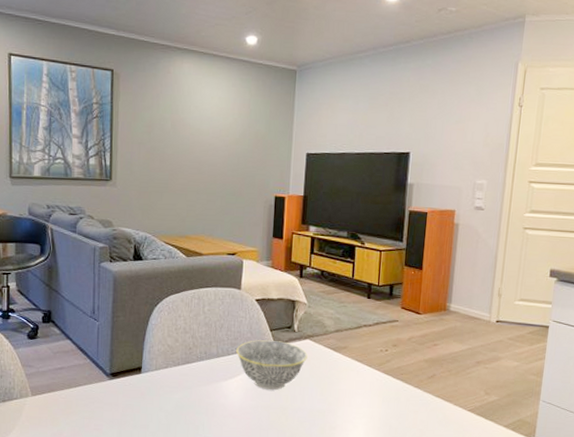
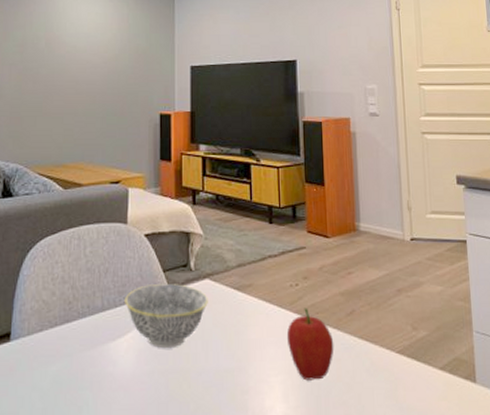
fruit: none [372,369,414,425] -> present [286,308,334,381]

